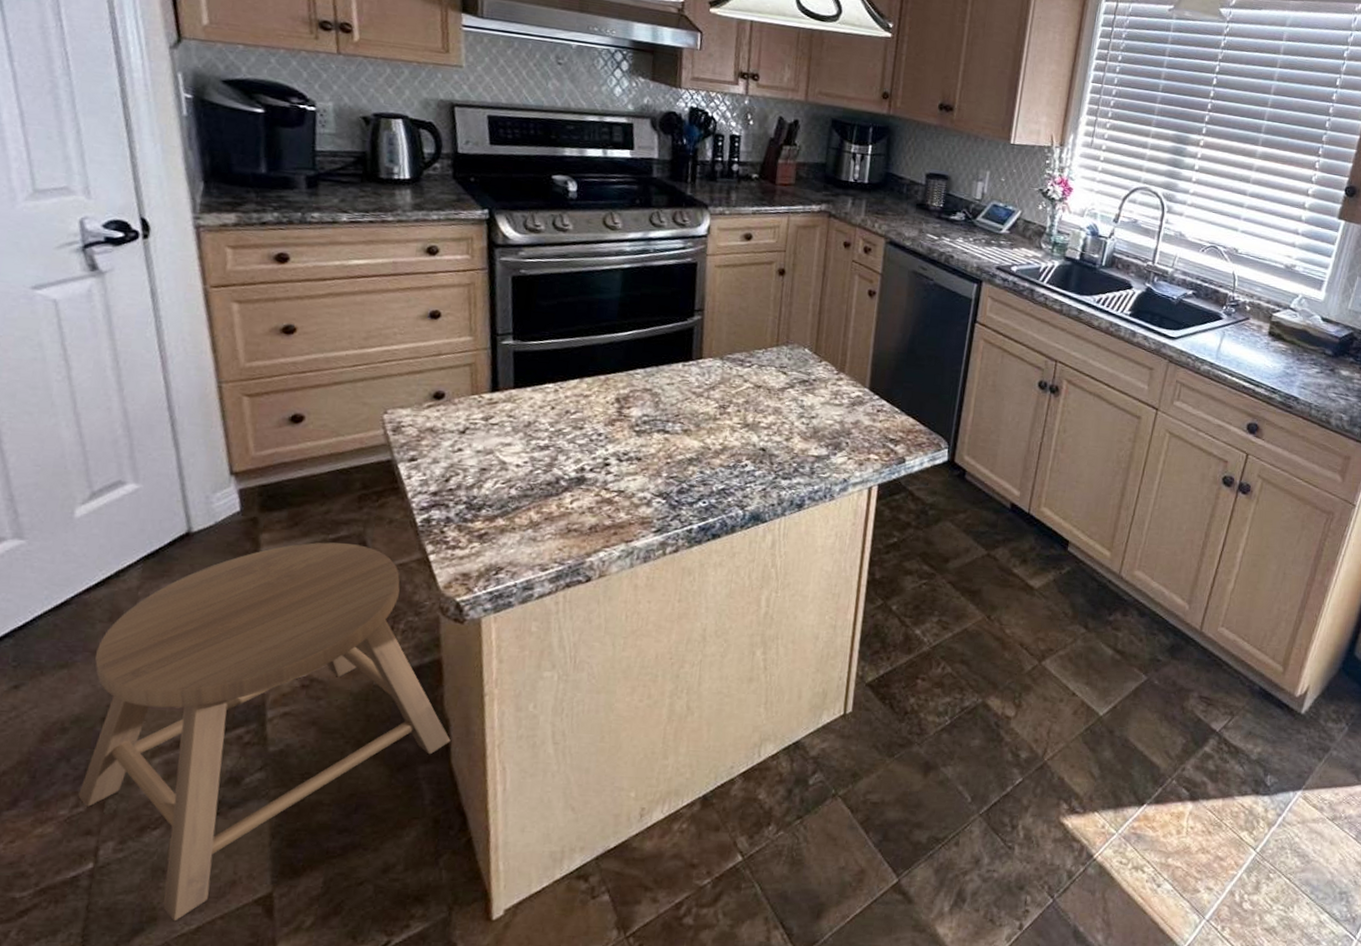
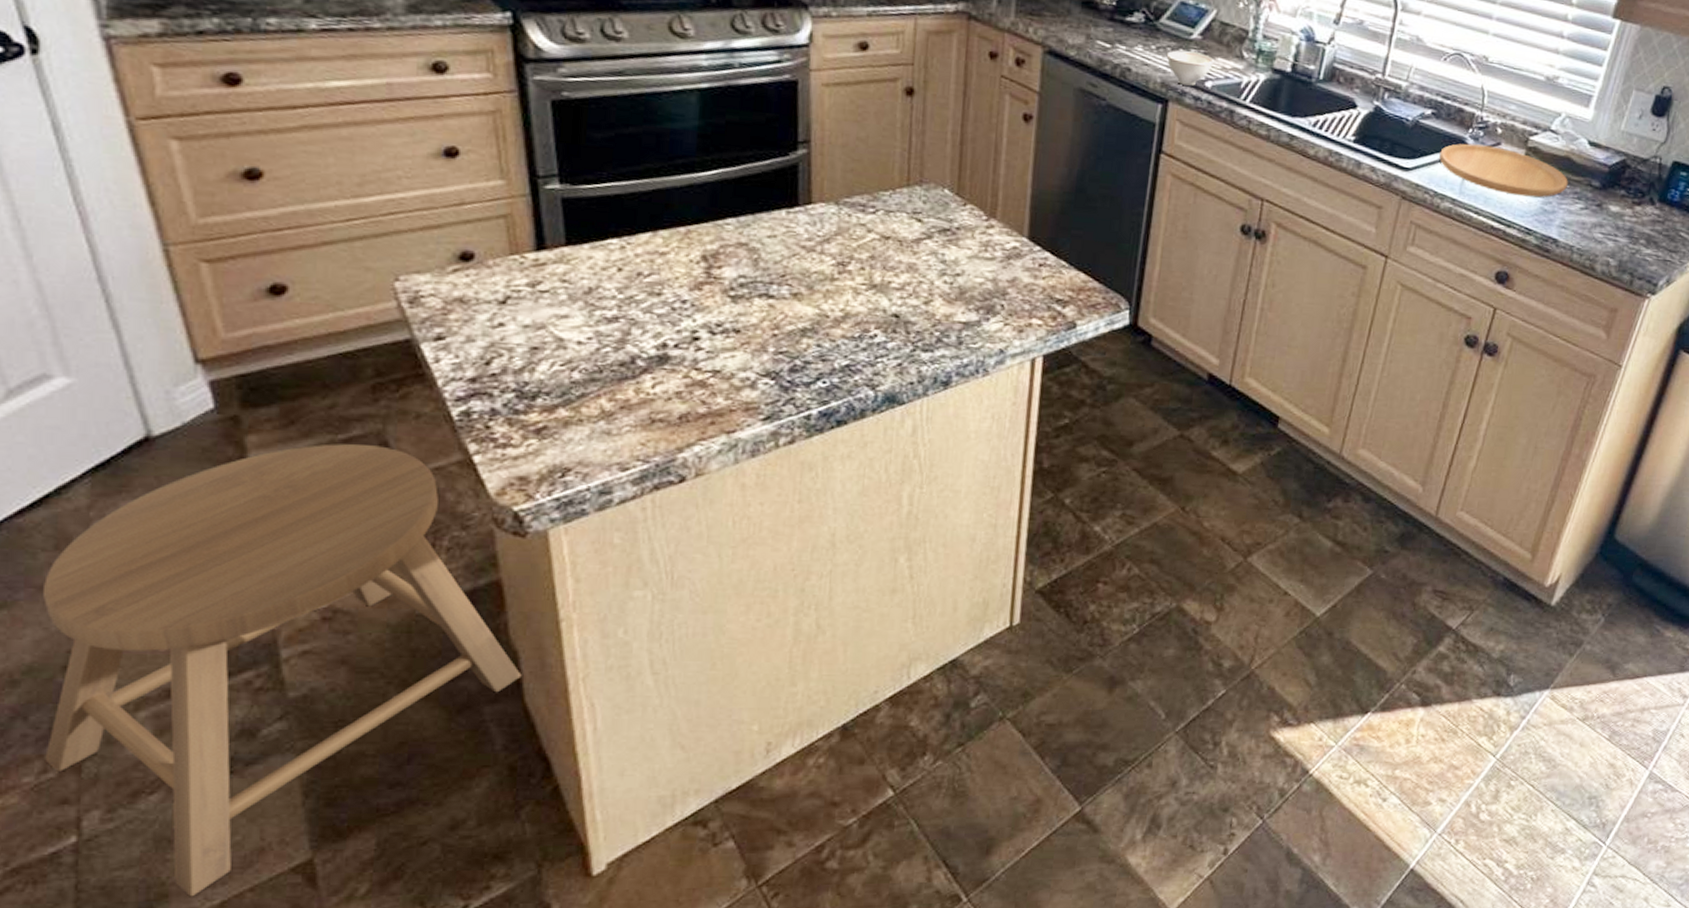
bowl: none [981,242,1019,270] -> present [1166,50,1214,86]
cutting board: none [1199,318,1306,363] -> present [1439,143,1568,198]

